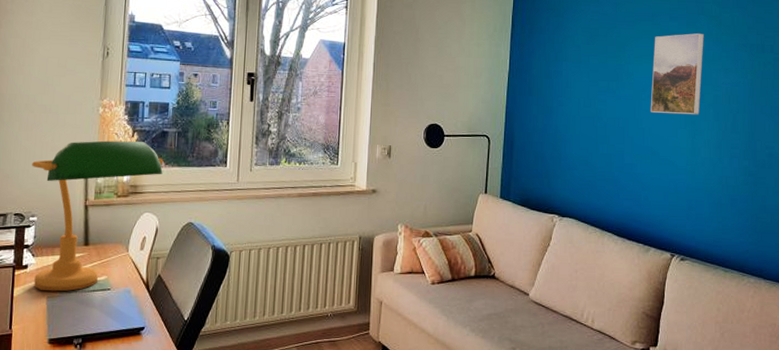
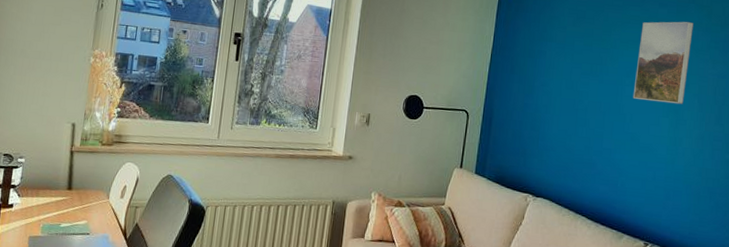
desk lamp: present [32,140,164,292] -> none [17,88,149,233]

